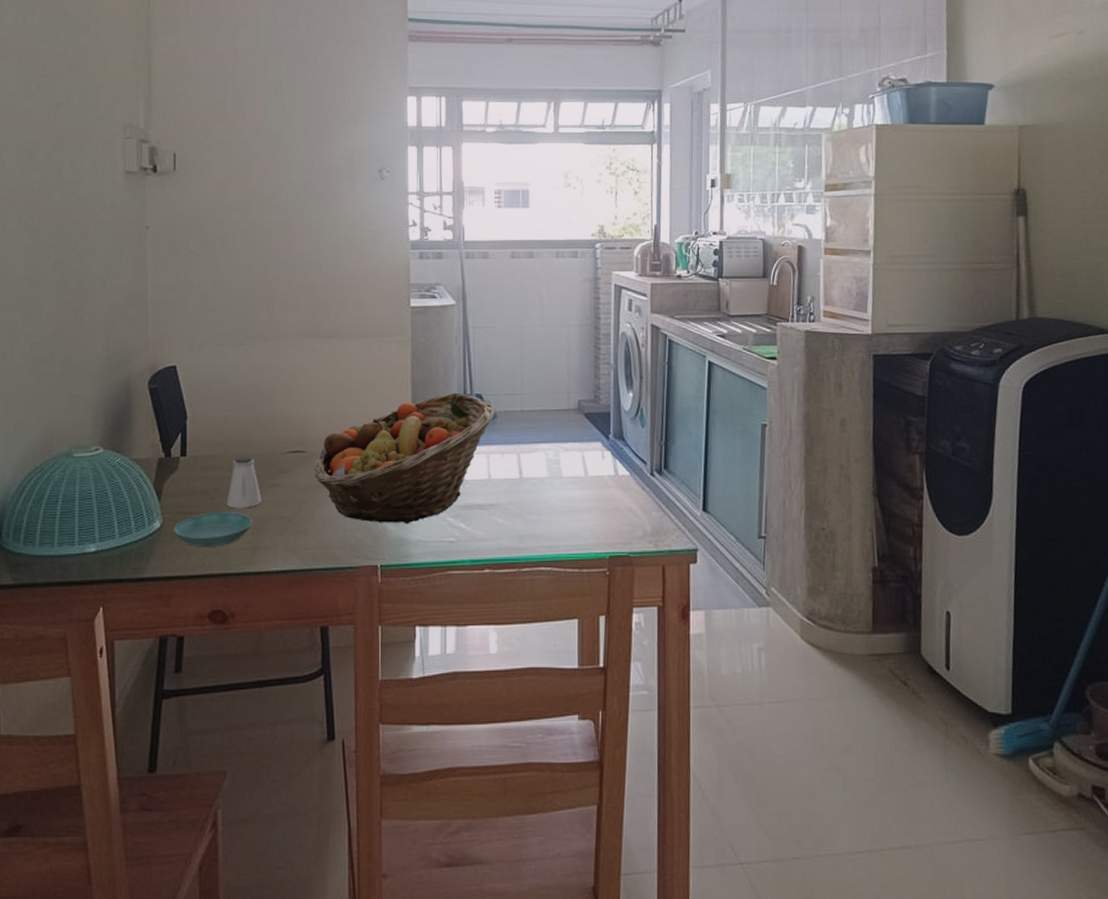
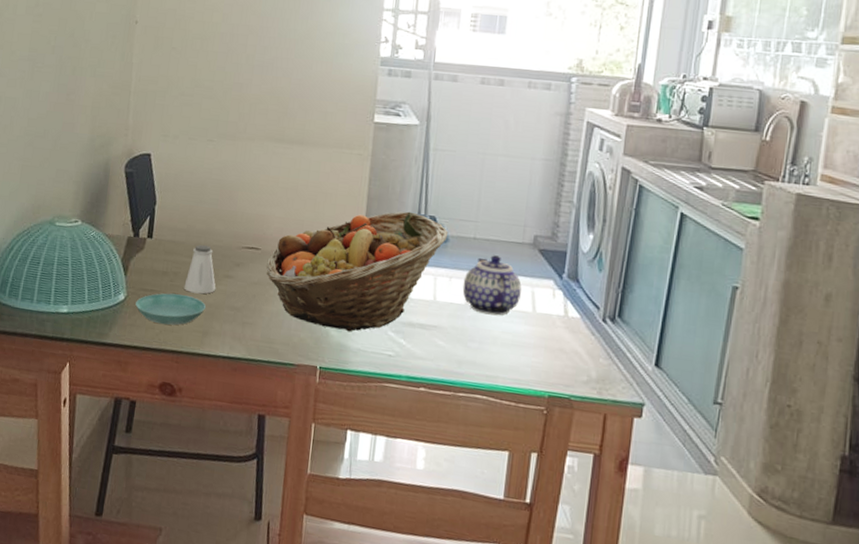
teapot: none [516,425,572,485] -> present [462,255,522,316]

